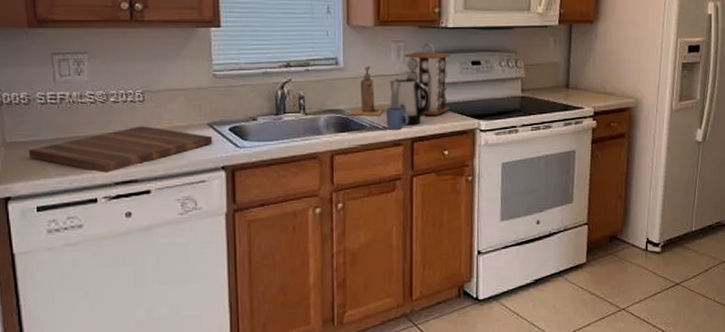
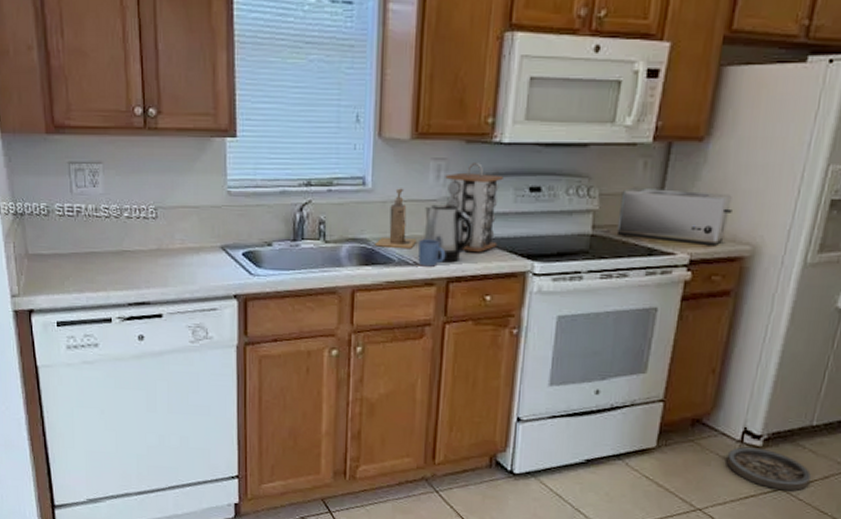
cutting board: present [28,125,213,173] -> none [48,244,226,292]
toaster: none [539,58,619,101] -> present [616,187,733,247]
pet bowl: none [637,253,696,285] -> present [726,446,811,492]

